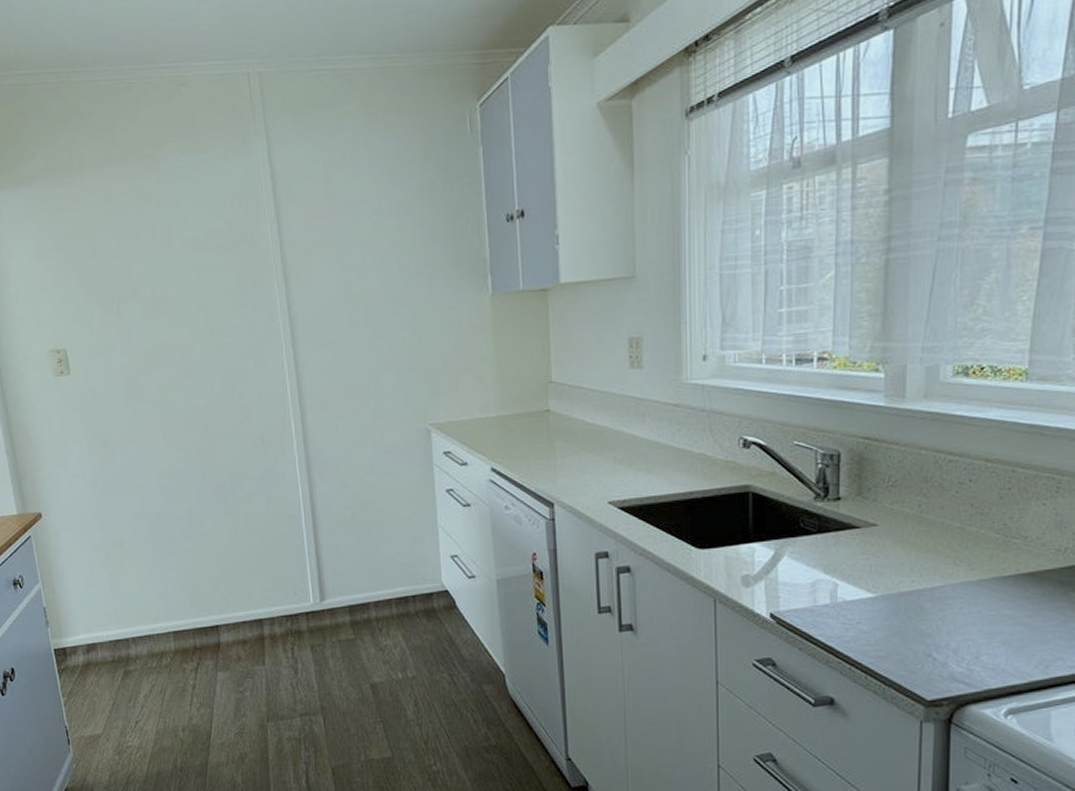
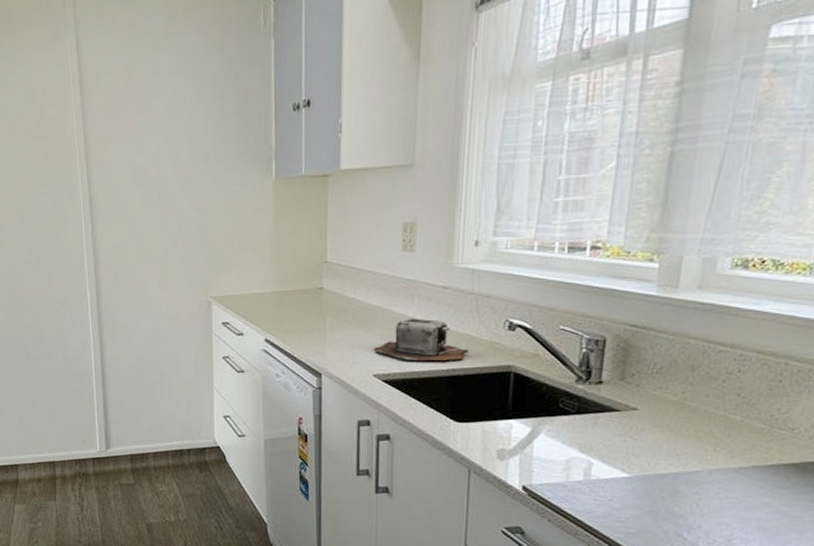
toaster: none [607,439,705,485] -> present [374,318,469,362]

